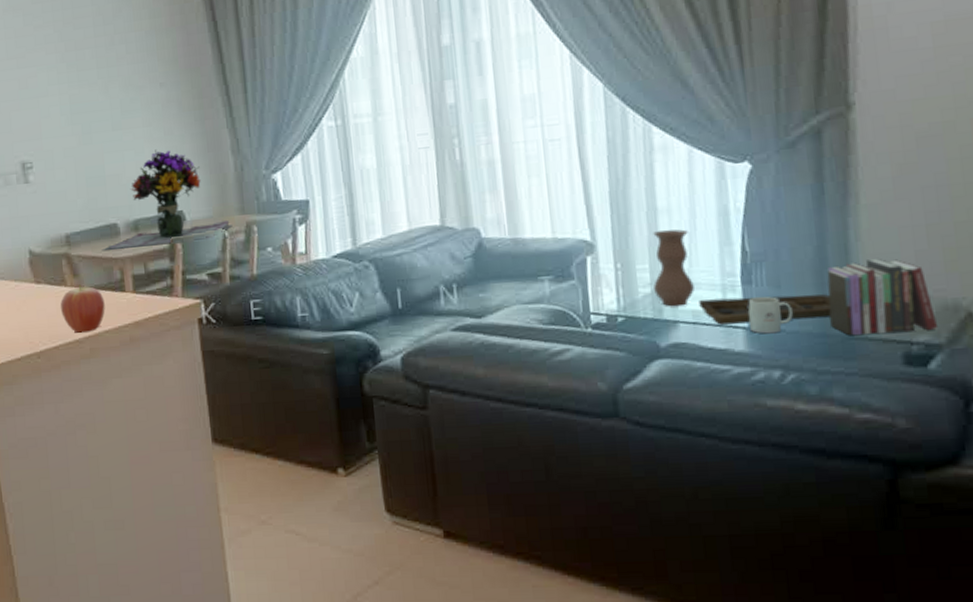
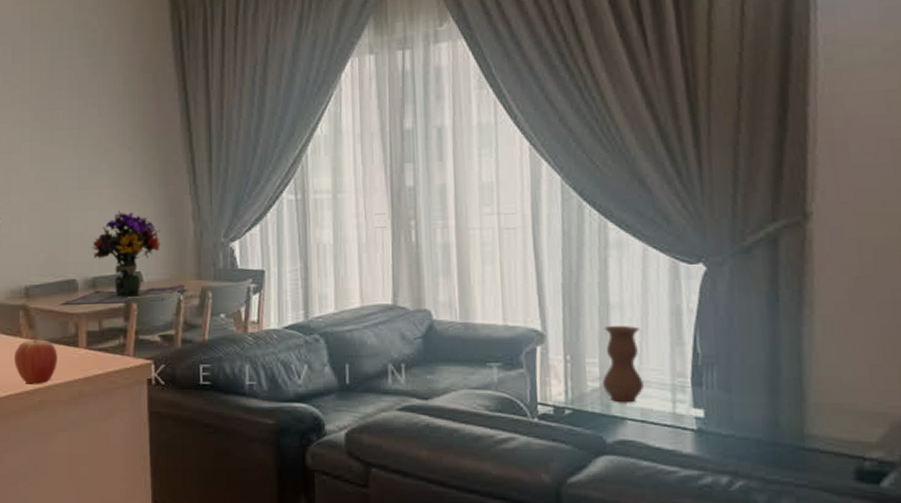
decorative tray: present [699,294,831,325] -> none [648,399,782,425]
mug: present [748,296,794,334] -> none [697,399,744,438]
books: present [826,259,939,336] -> none [779,371,893,448]

